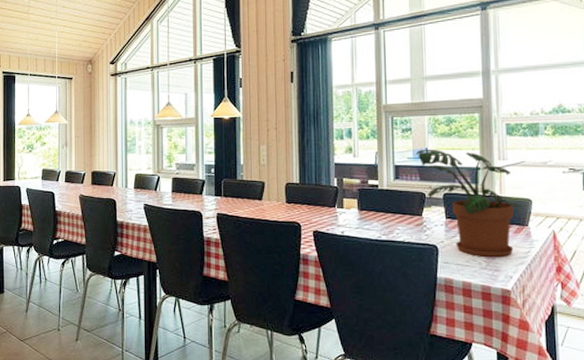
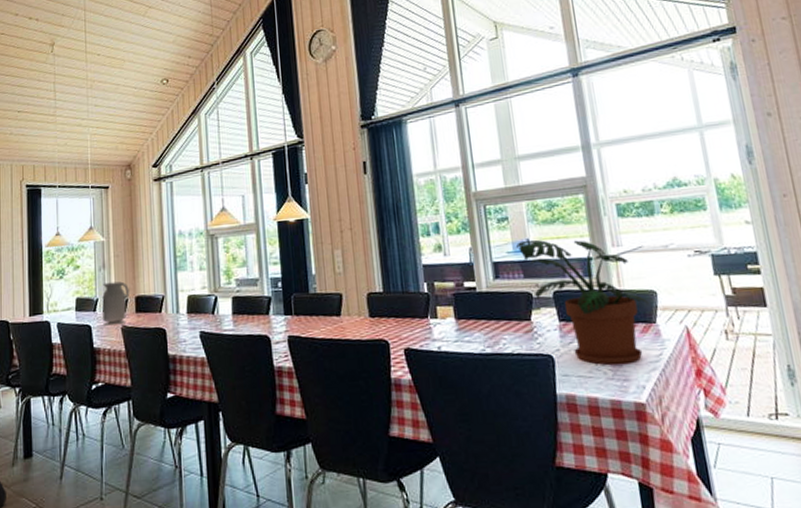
water jug: none [64,158,87,195] -> present [102,281,130,327]

